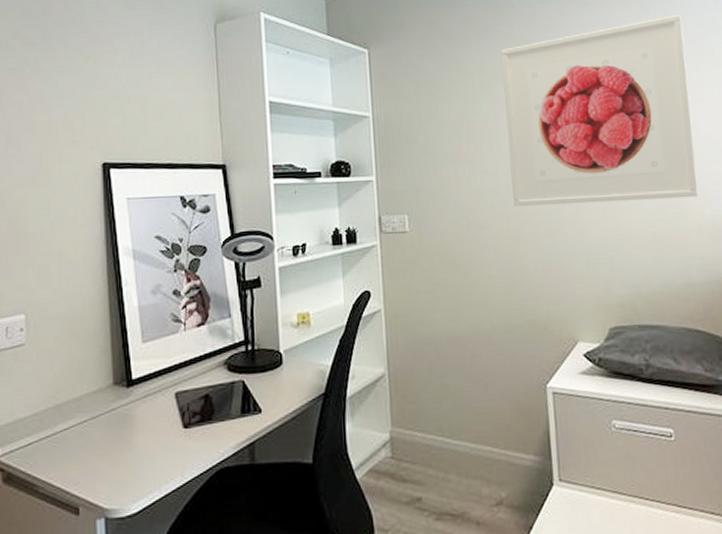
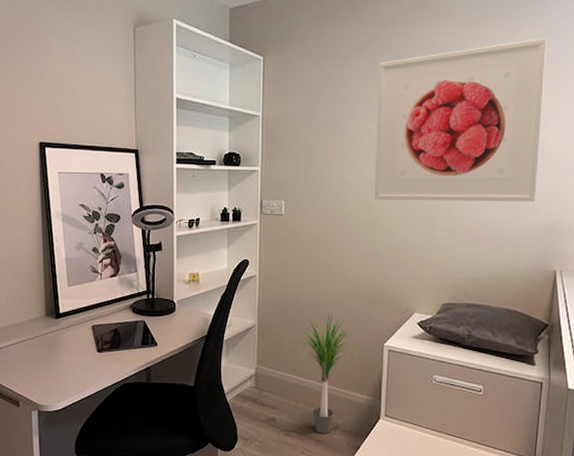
potted plant: none [428,349,527,513] -> present [287,312,366,434]

